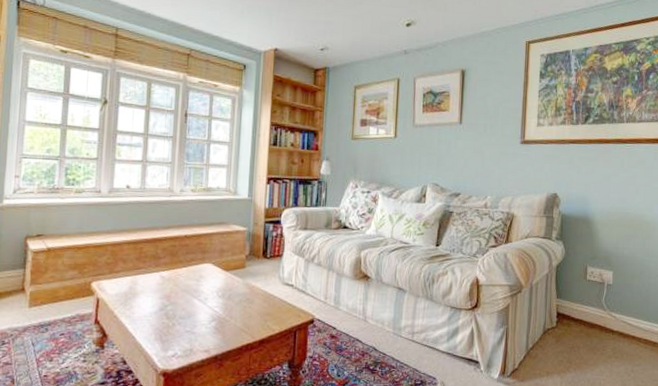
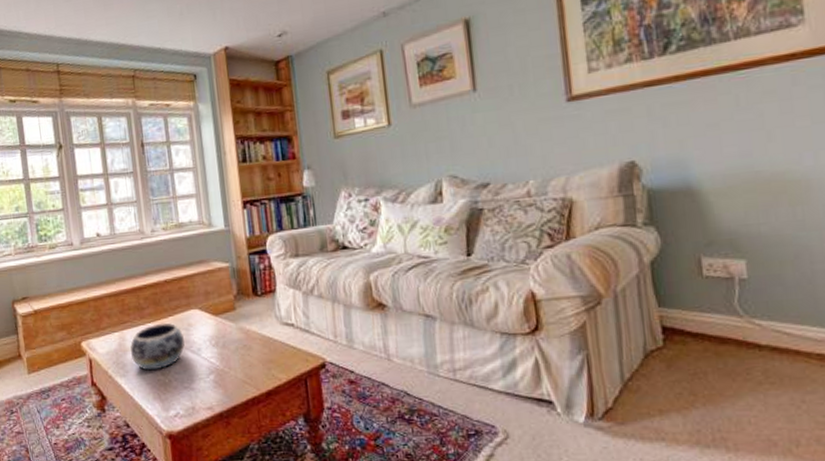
decorative bowl: none [139,273,194,314] -> present [130,323,185,371]

